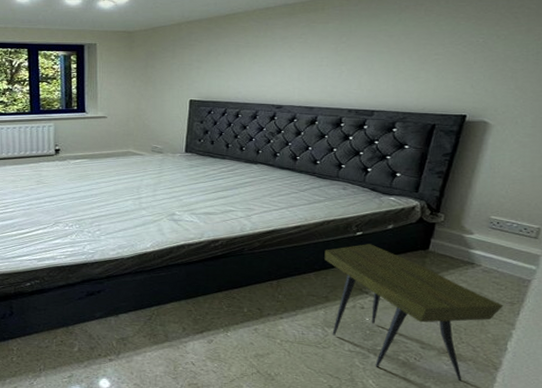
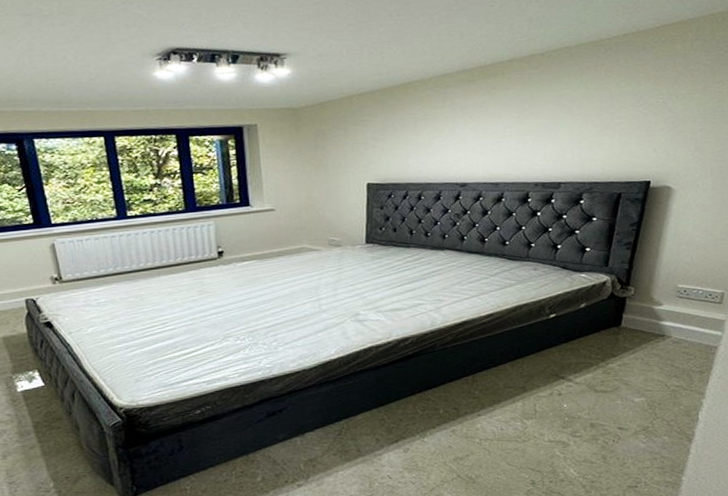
side table: present [324,244,504,382] -> none [519,325,694,458]

